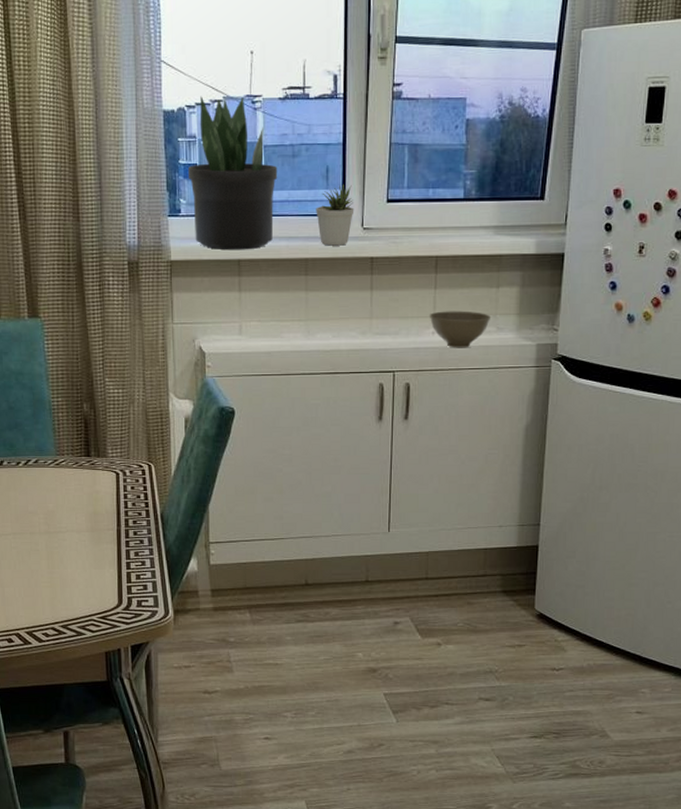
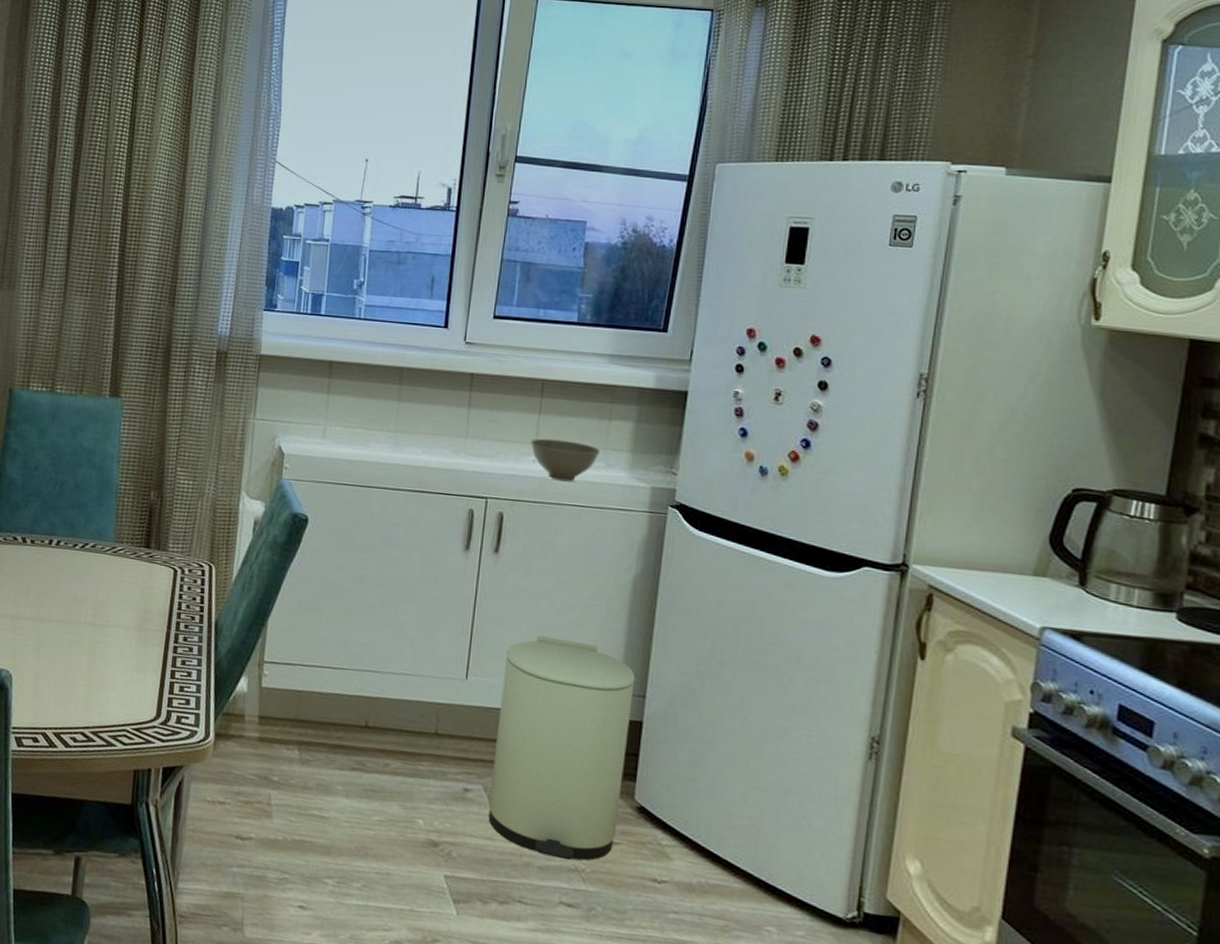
planter: present [188,96,278,250] -> none [288,197,381,352]
potted plant: present [316,184,355,246] -> none [416,296,458,358]
pedal bin: none [416,486,531,665] -> present [488,635,635,861]

